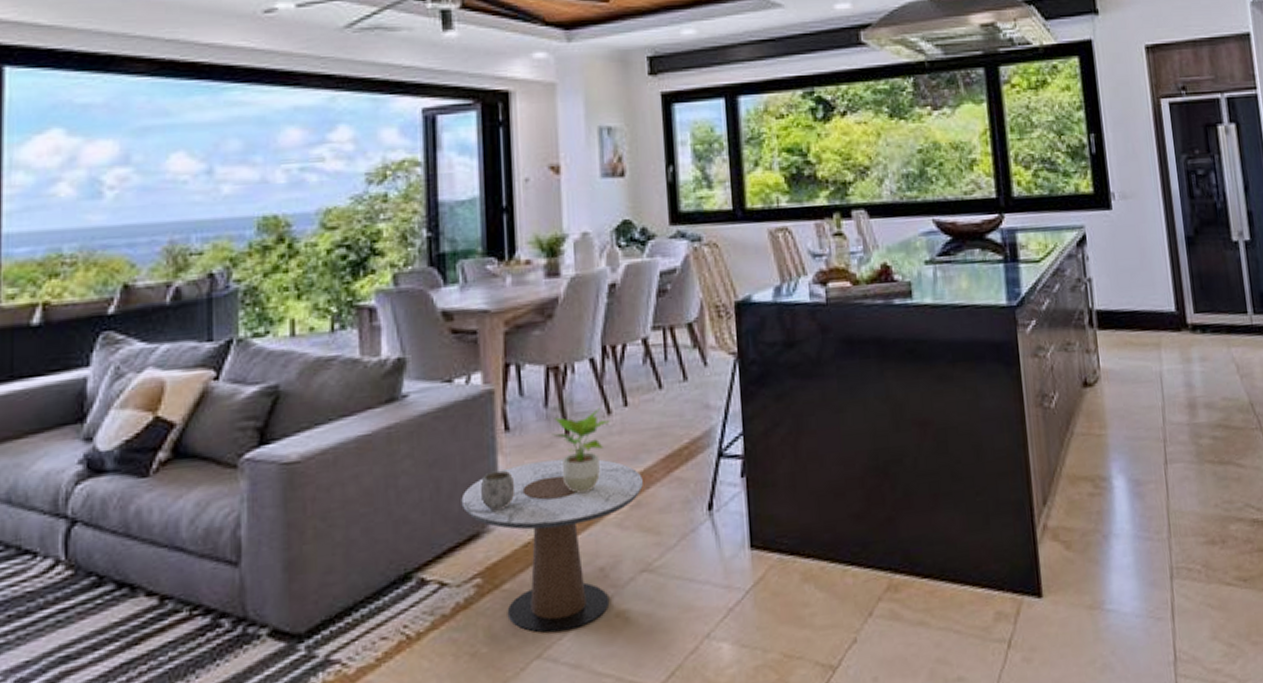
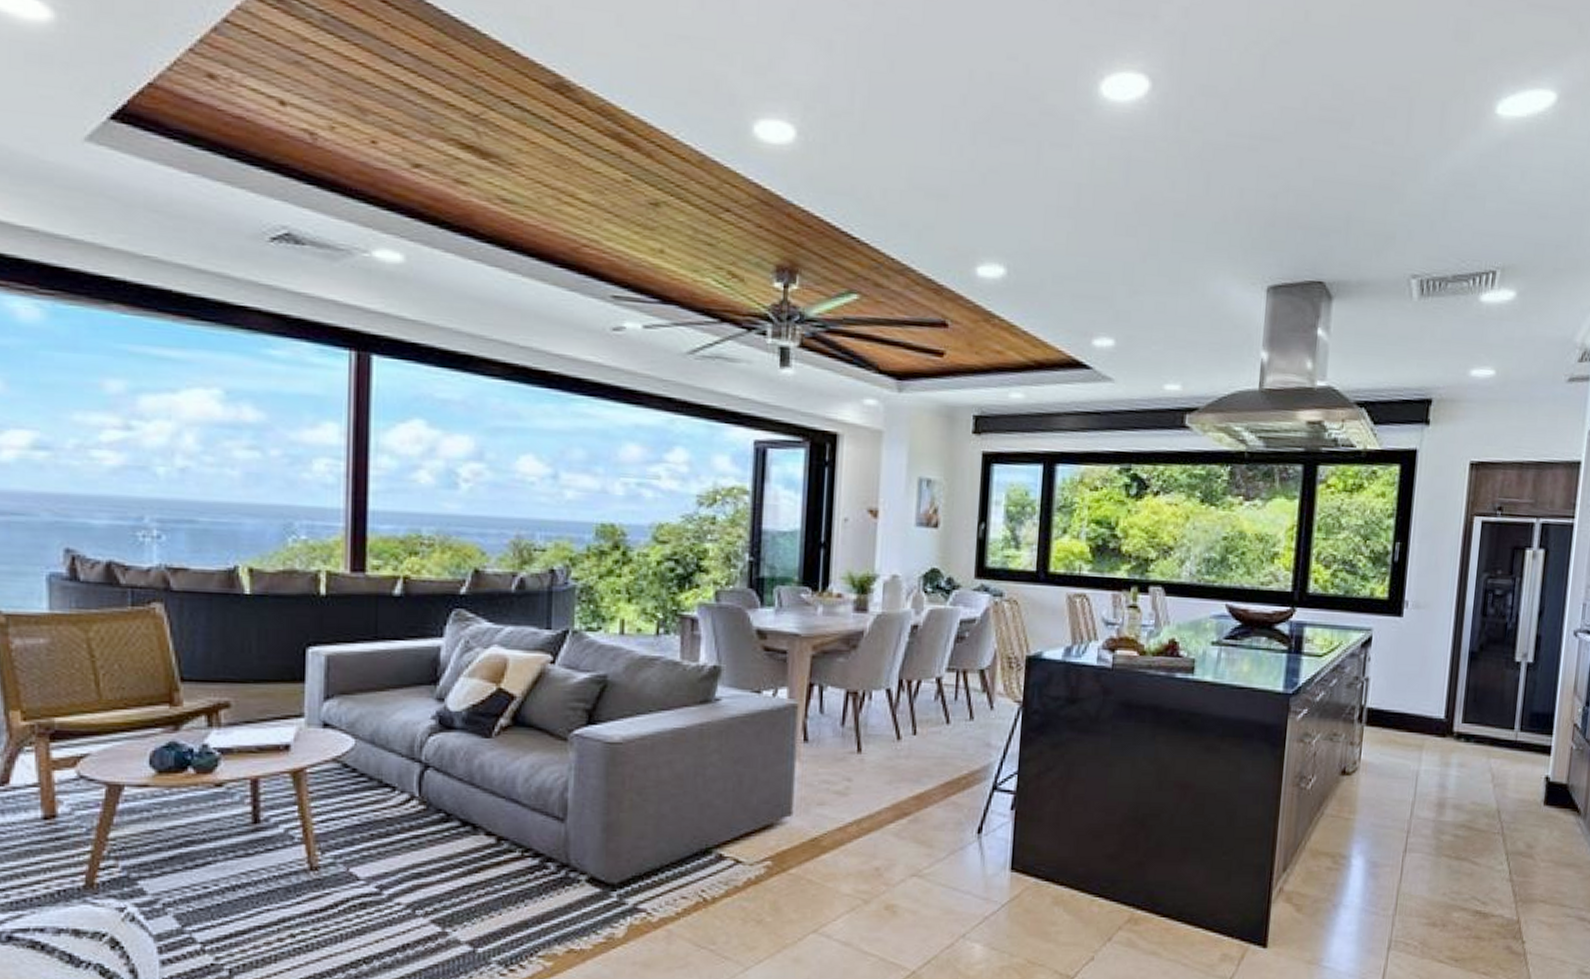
side table: present [461,458,643,633] -> none [760,771,922,914]
mug: present [480,470,516,510] -> none [777,774,809,807]
potted plant: present [552,408,610,493] -> none [845,733,899,803]

